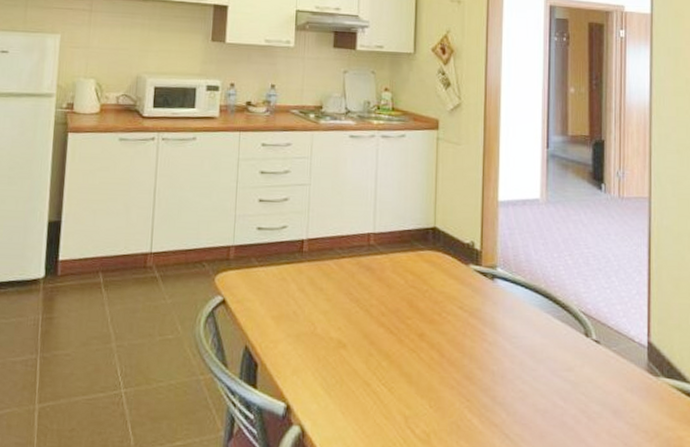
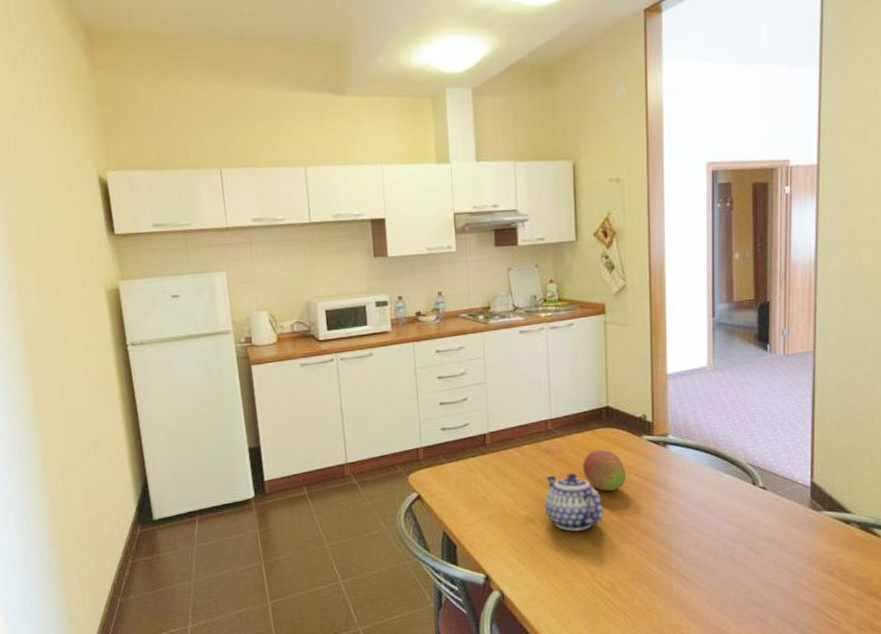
teapot: none [359,294,423,366] -> present [544,472,604,532]
fruit: none [404,274,451,323] -> present [583,449,627,491]

